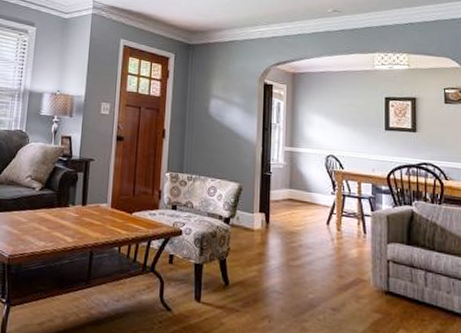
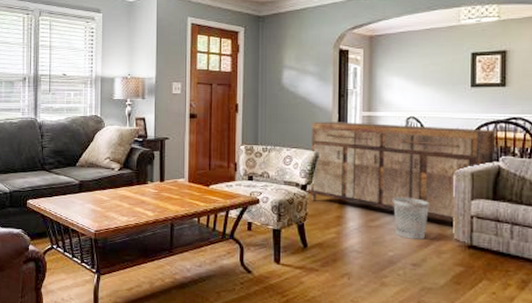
sideboard: none [234,153,409,265] -> present [311,121,496,221]
wastebasket: none [313,236,348,283] -> present [393,197,429,240]

